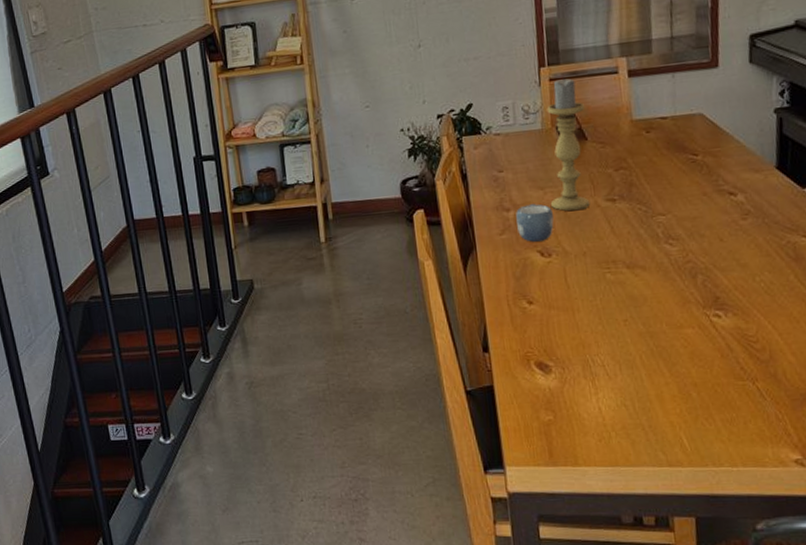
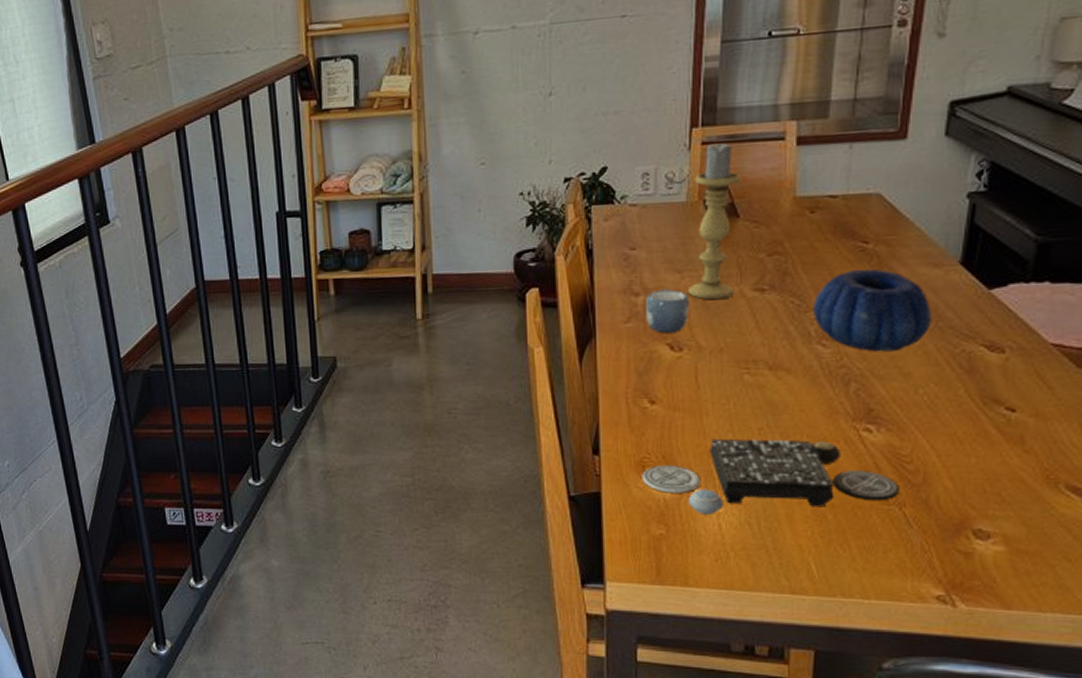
board game: none [528,328,750,400] -> present [642,438,899,515]
decorative bowl: none [657,177,759,248] -> present [812,269,932,352]

